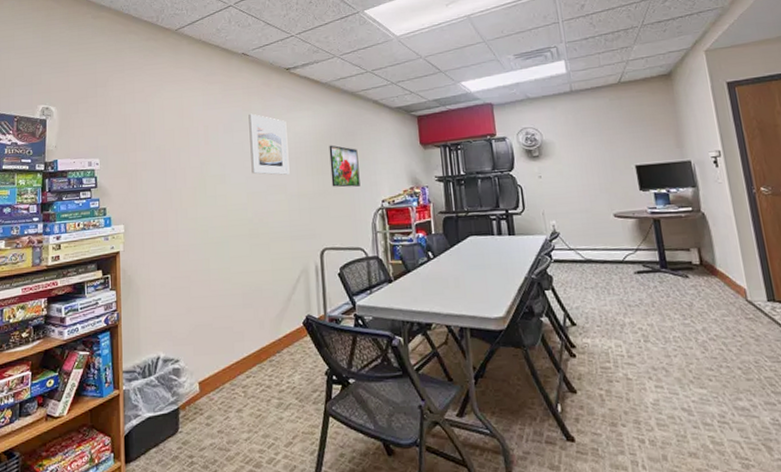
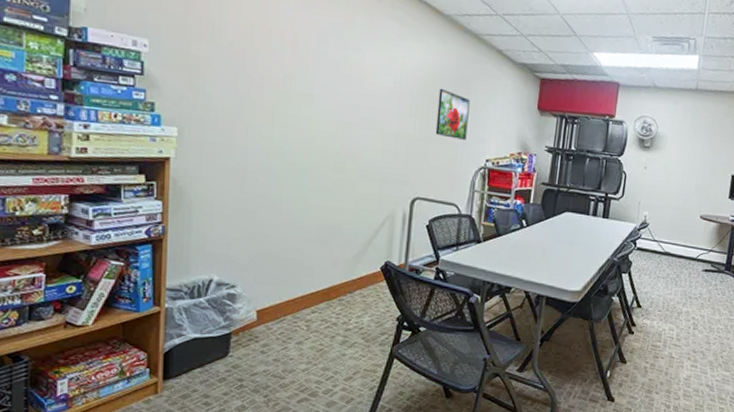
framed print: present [248,113,290,175] -> none [345,29,395,111]

